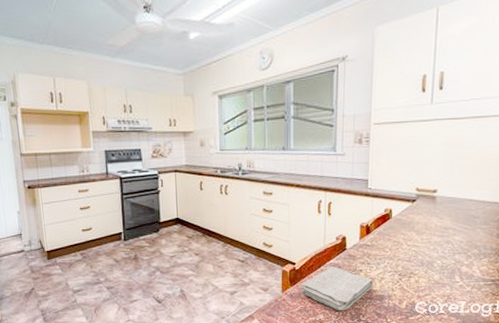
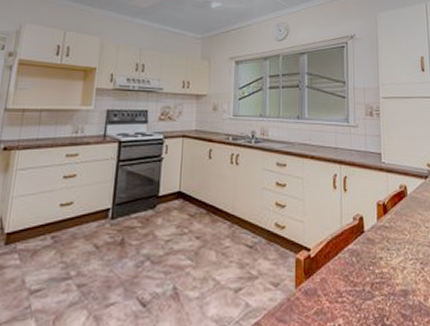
washcloth: present [300,266,374,311] -> none [316,253,396,313]

